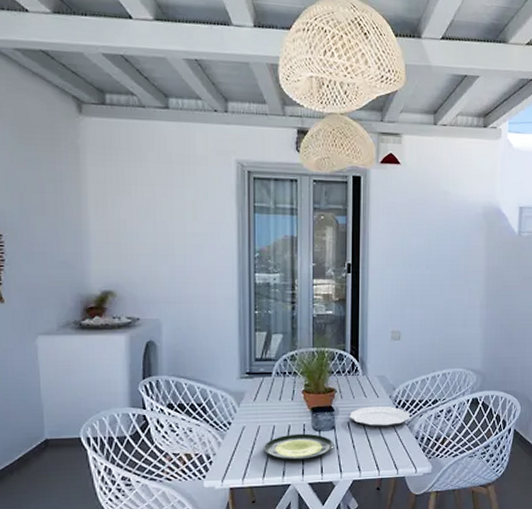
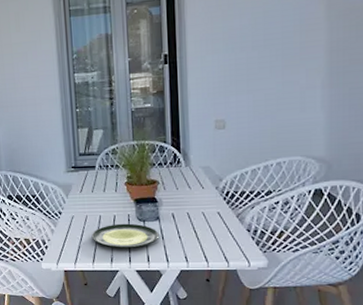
plate: present [349,406,411,428] -> none [174,197,241,219]

